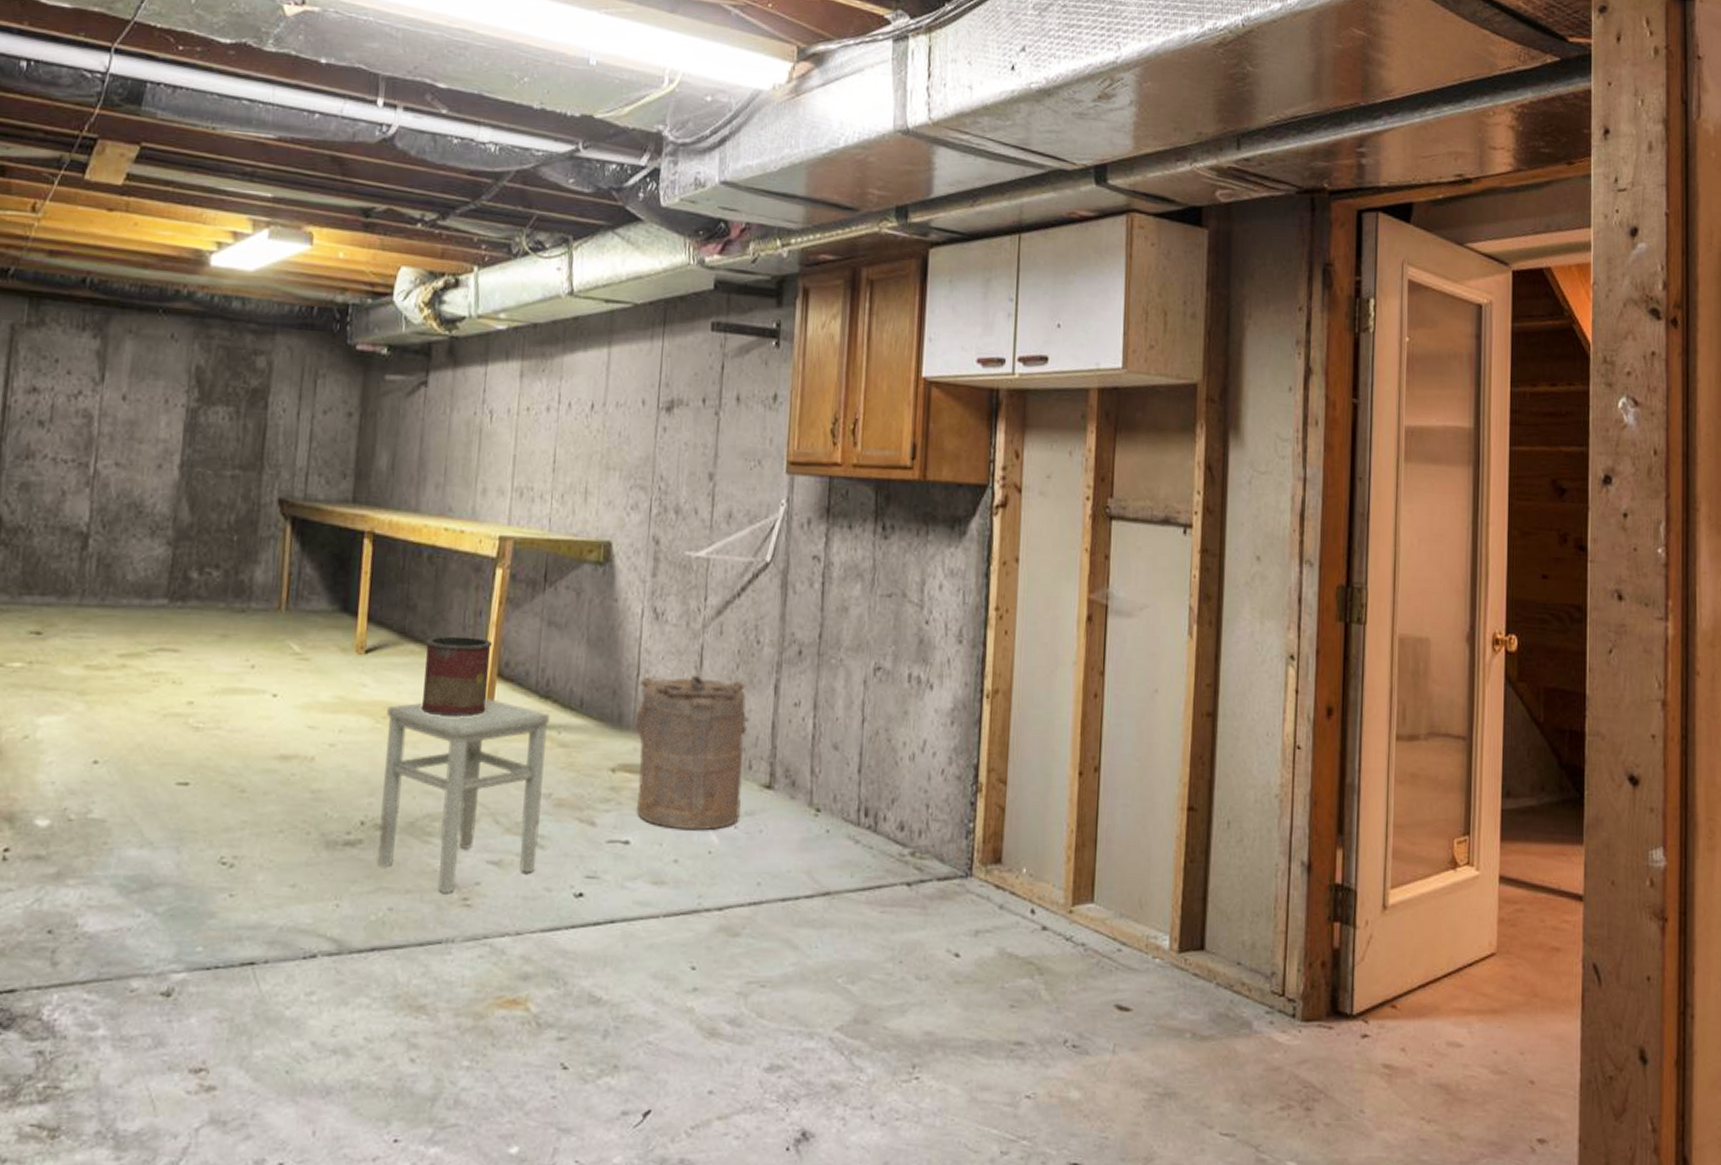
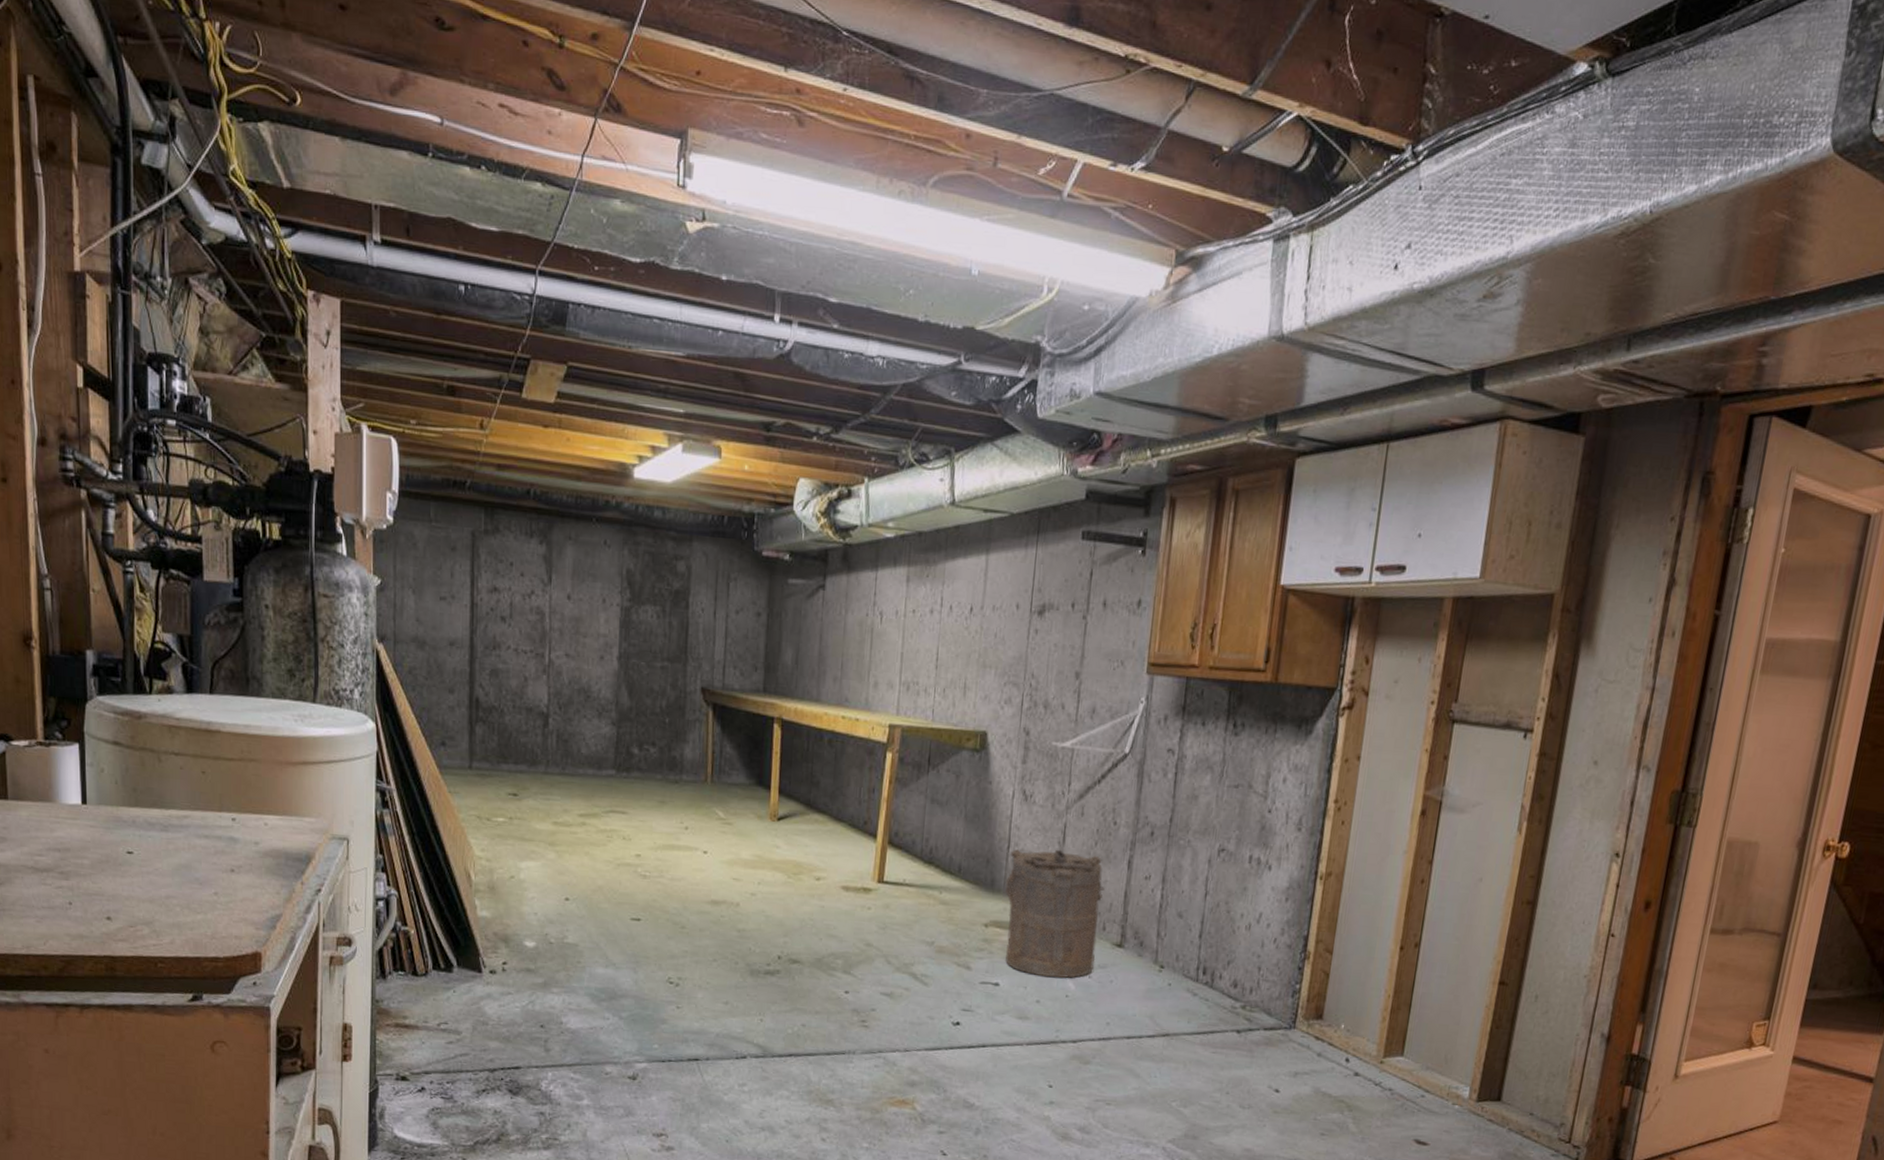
stool: present [378,698,551,894] -> none [793,862,933,1017]
paint can: present [420,636,492,718] -> none [824,808,883,877]

